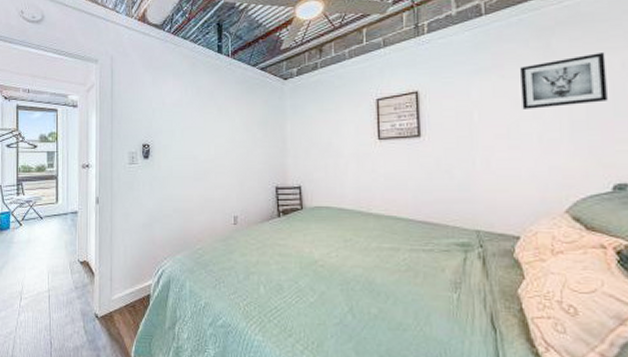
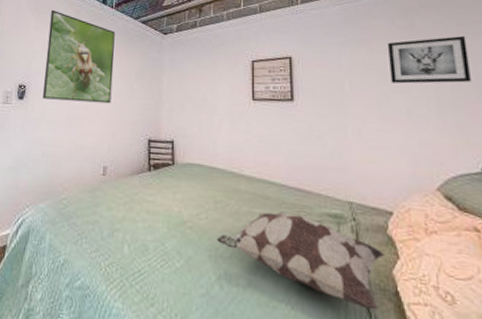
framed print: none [166,65,236,156] -> present [43,10,115,104]
decorative pillow: none [347,245,511,326] -> present [216,212,385,311]

